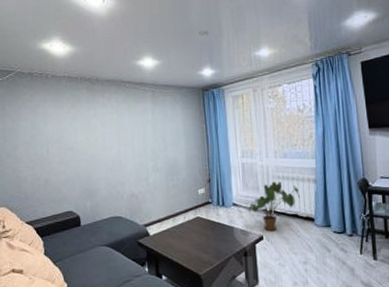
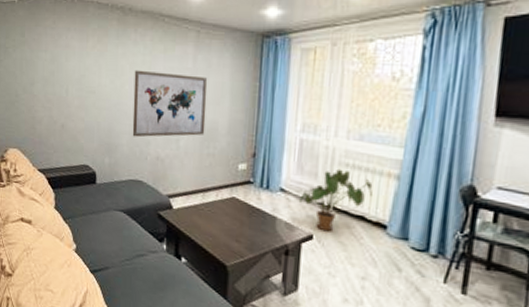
wall art: none [105,125,169,181] -> present [132,70,208,137]

